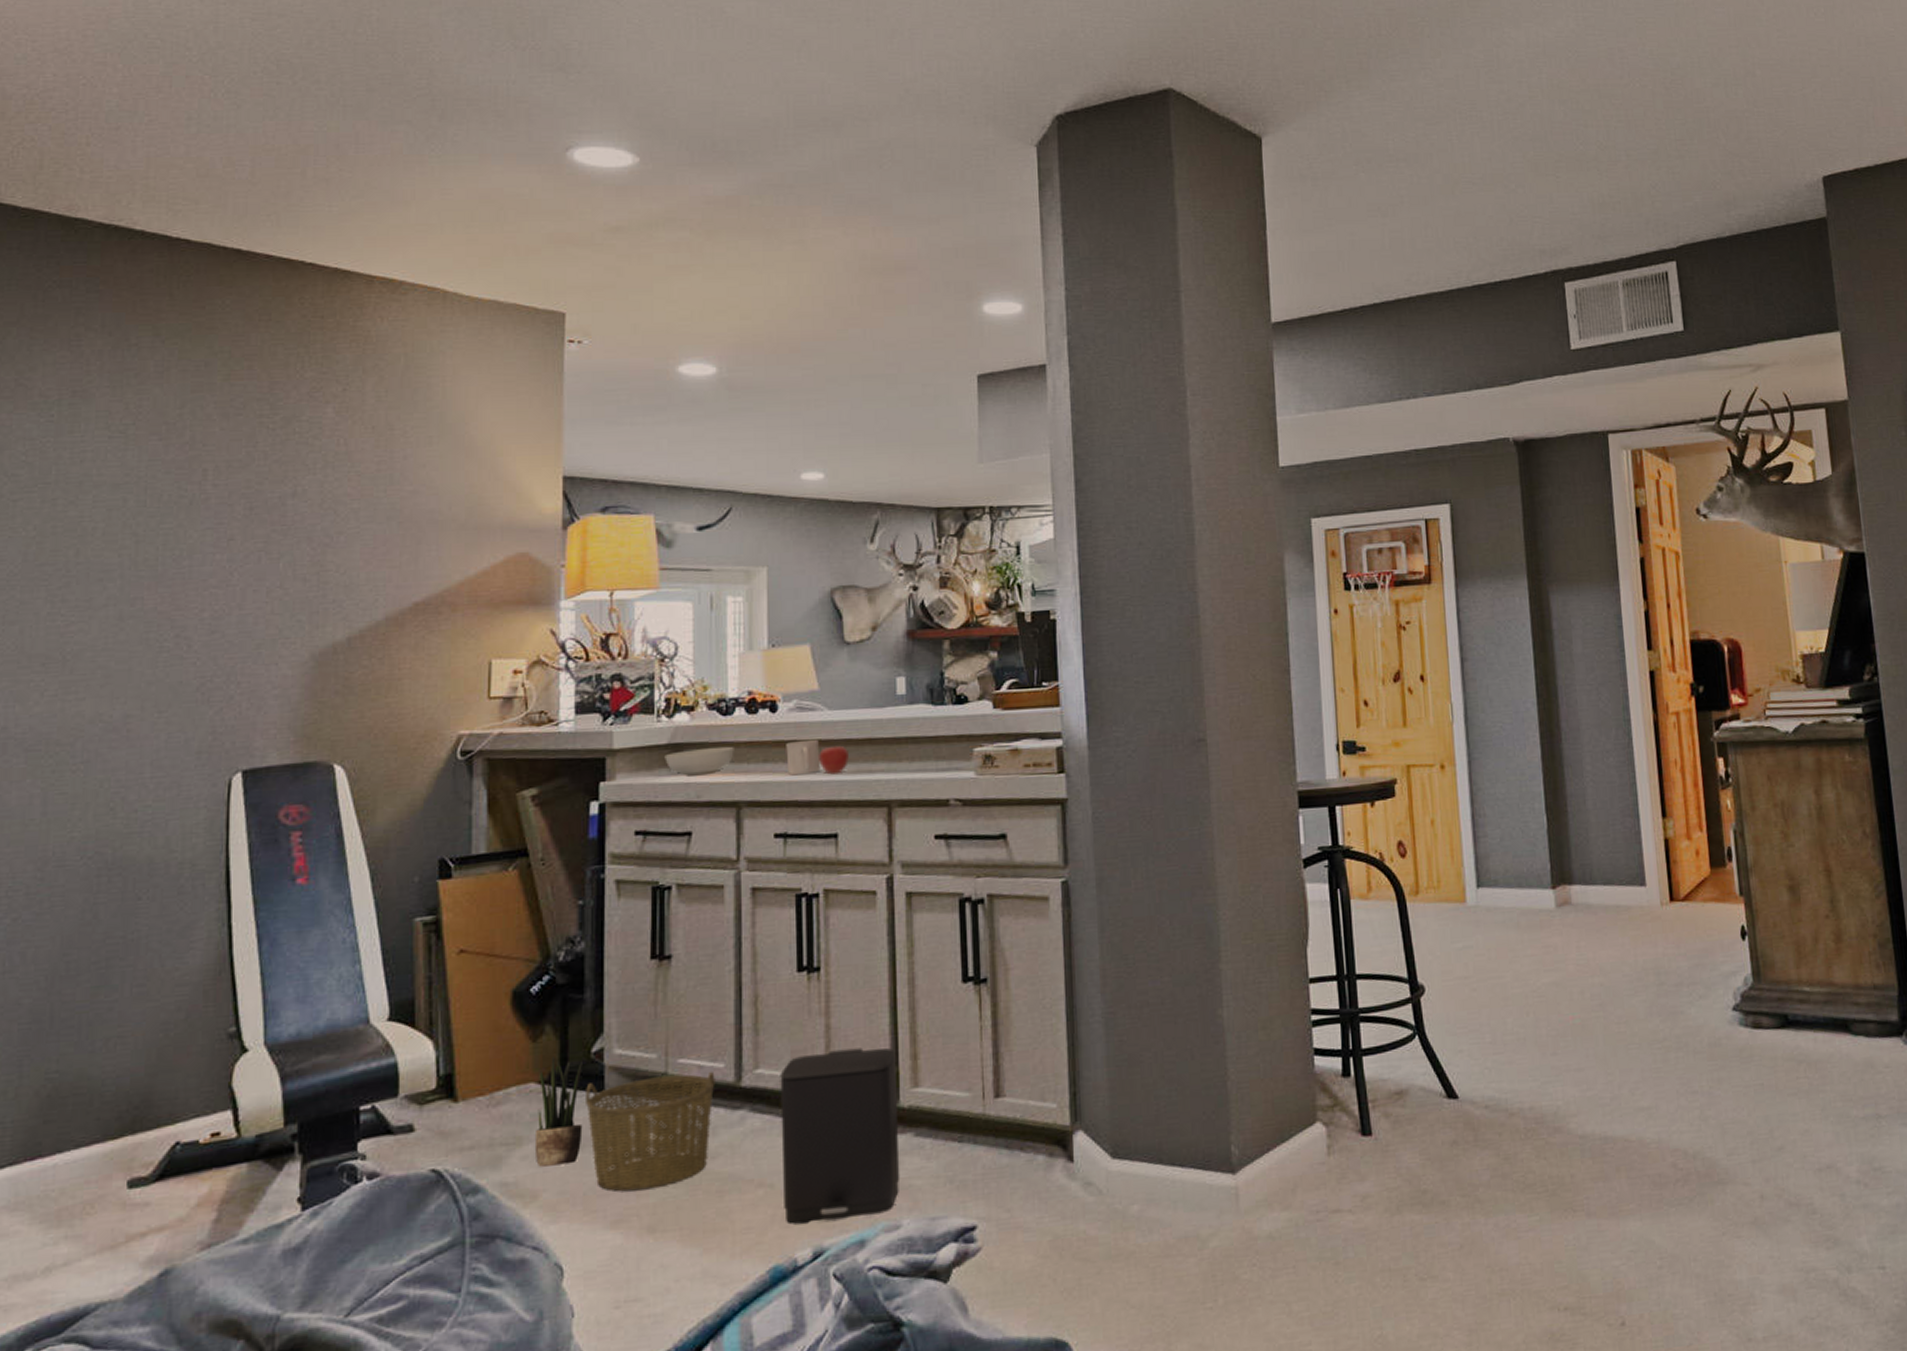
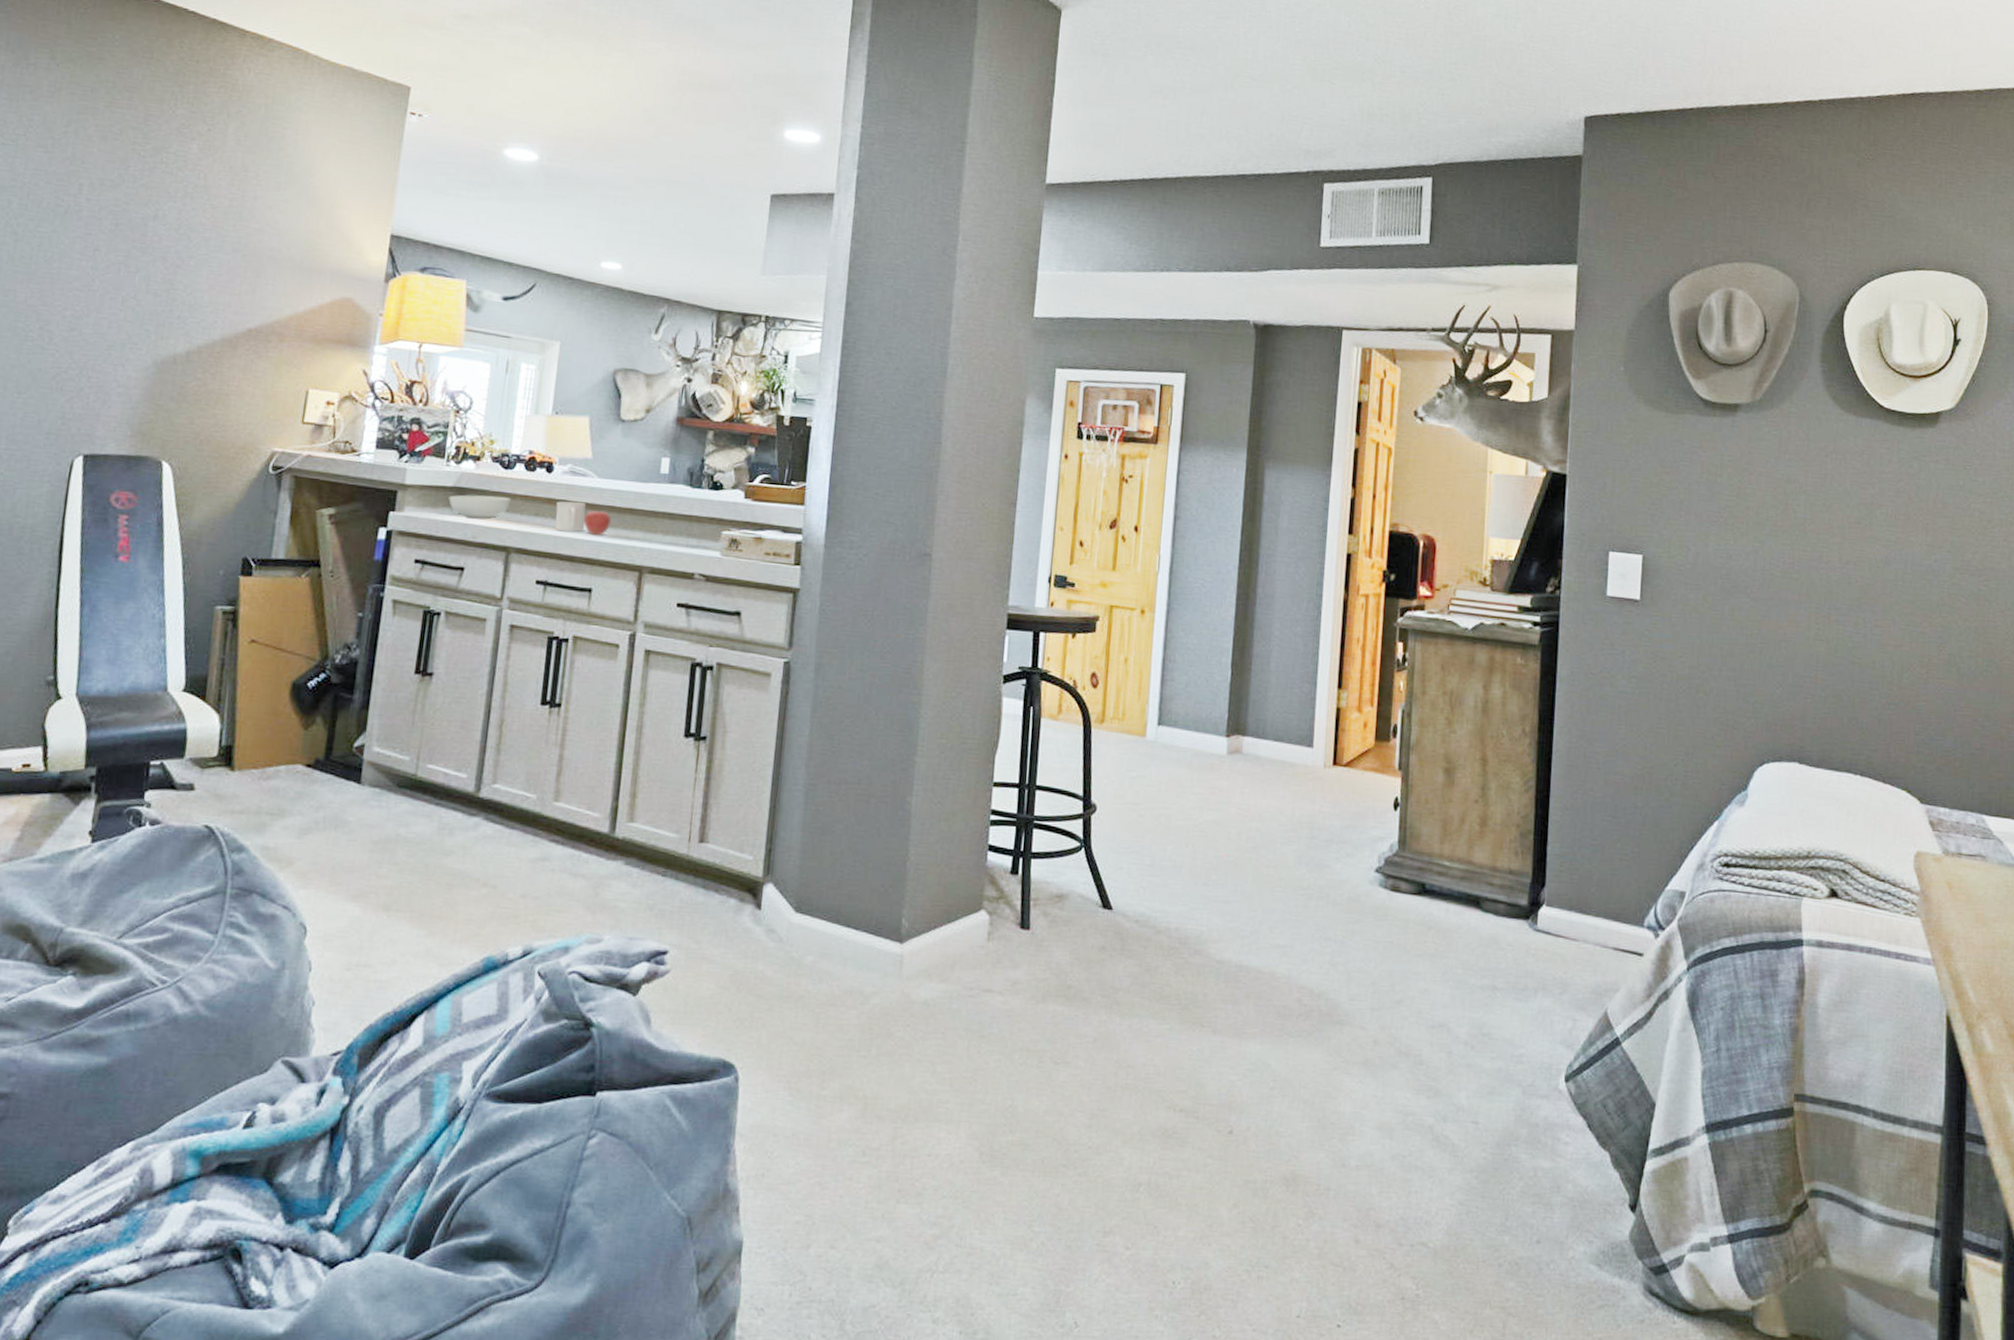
potted plant: present [534,1057,584,1167] -> none [294,745,346,840]
basket: present [584,1071,715,1192] -> none [342,773,458,873]
pedal bin: present [780,1048,900,1223] -> none [503,778,618,927]

